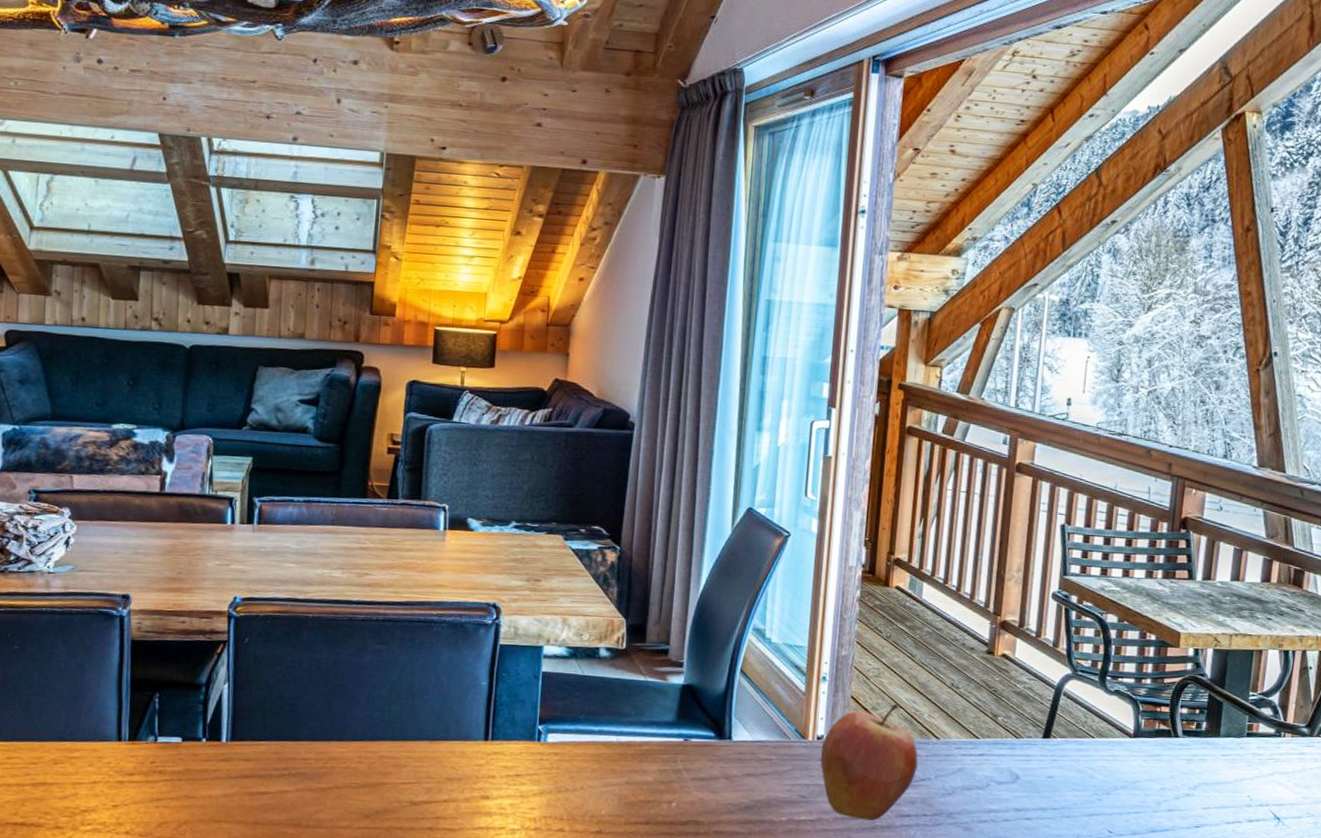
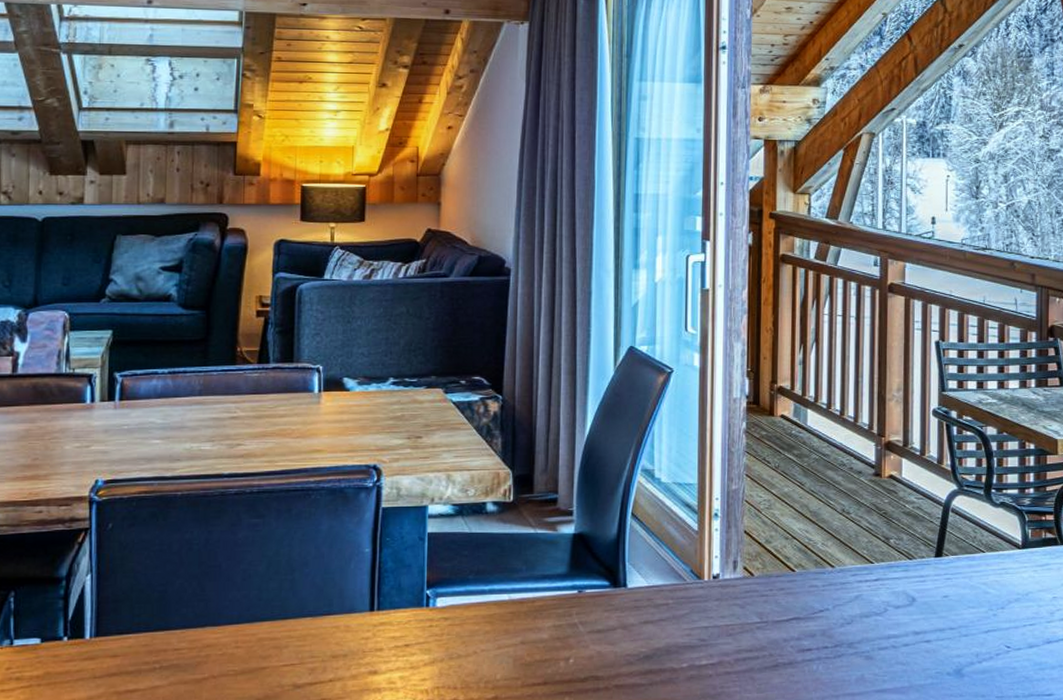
fruit: present [820,702,918,821] -> none [717,533,815,659]

